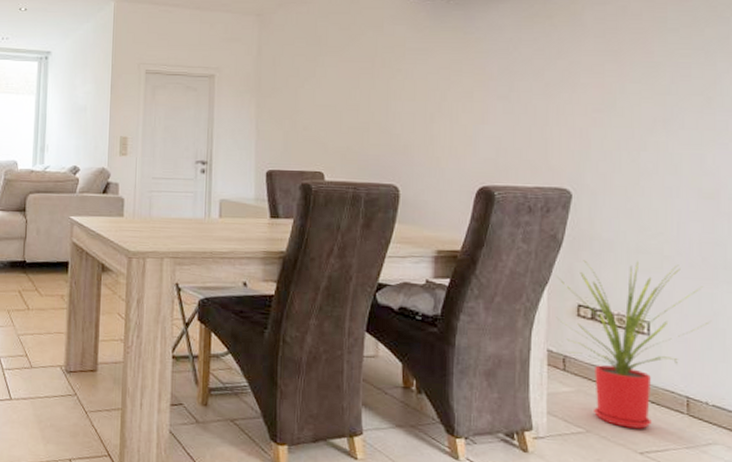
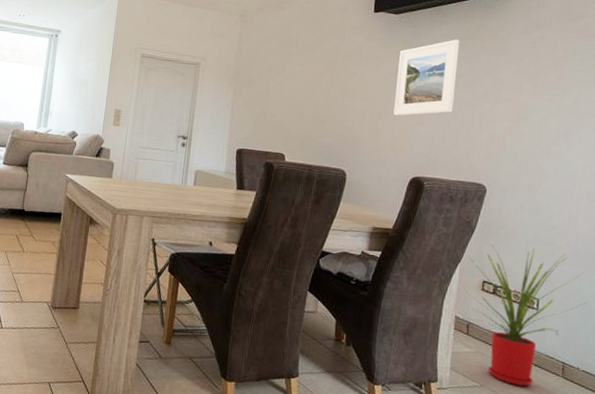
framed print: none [450,18,523,116] -> present [393,39,460,116]

